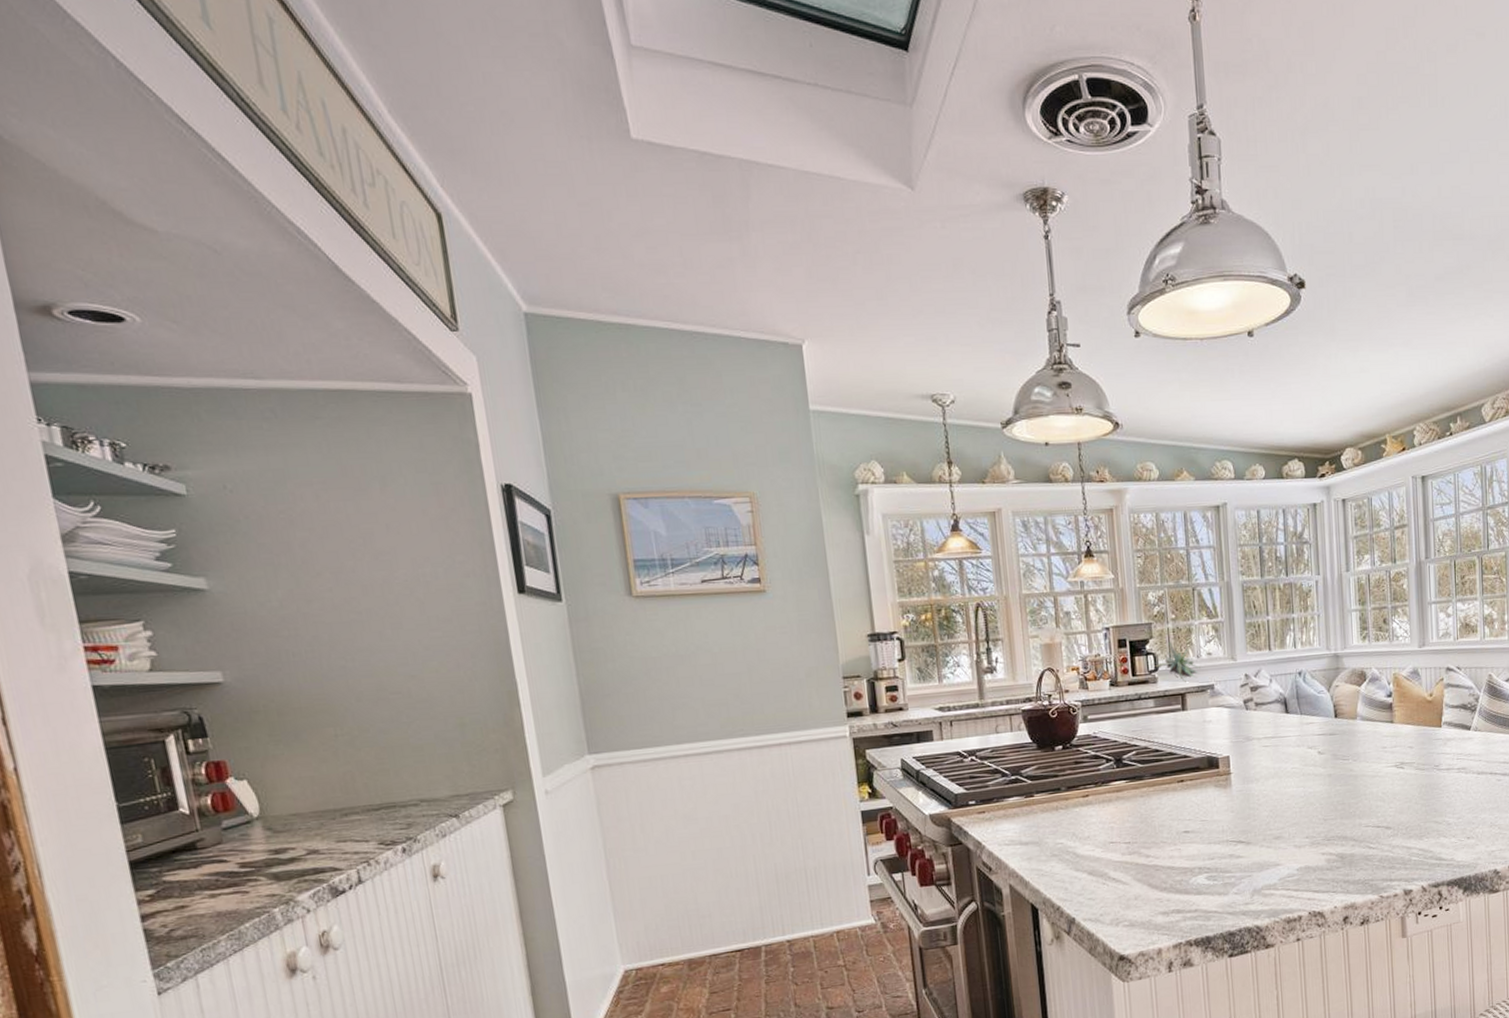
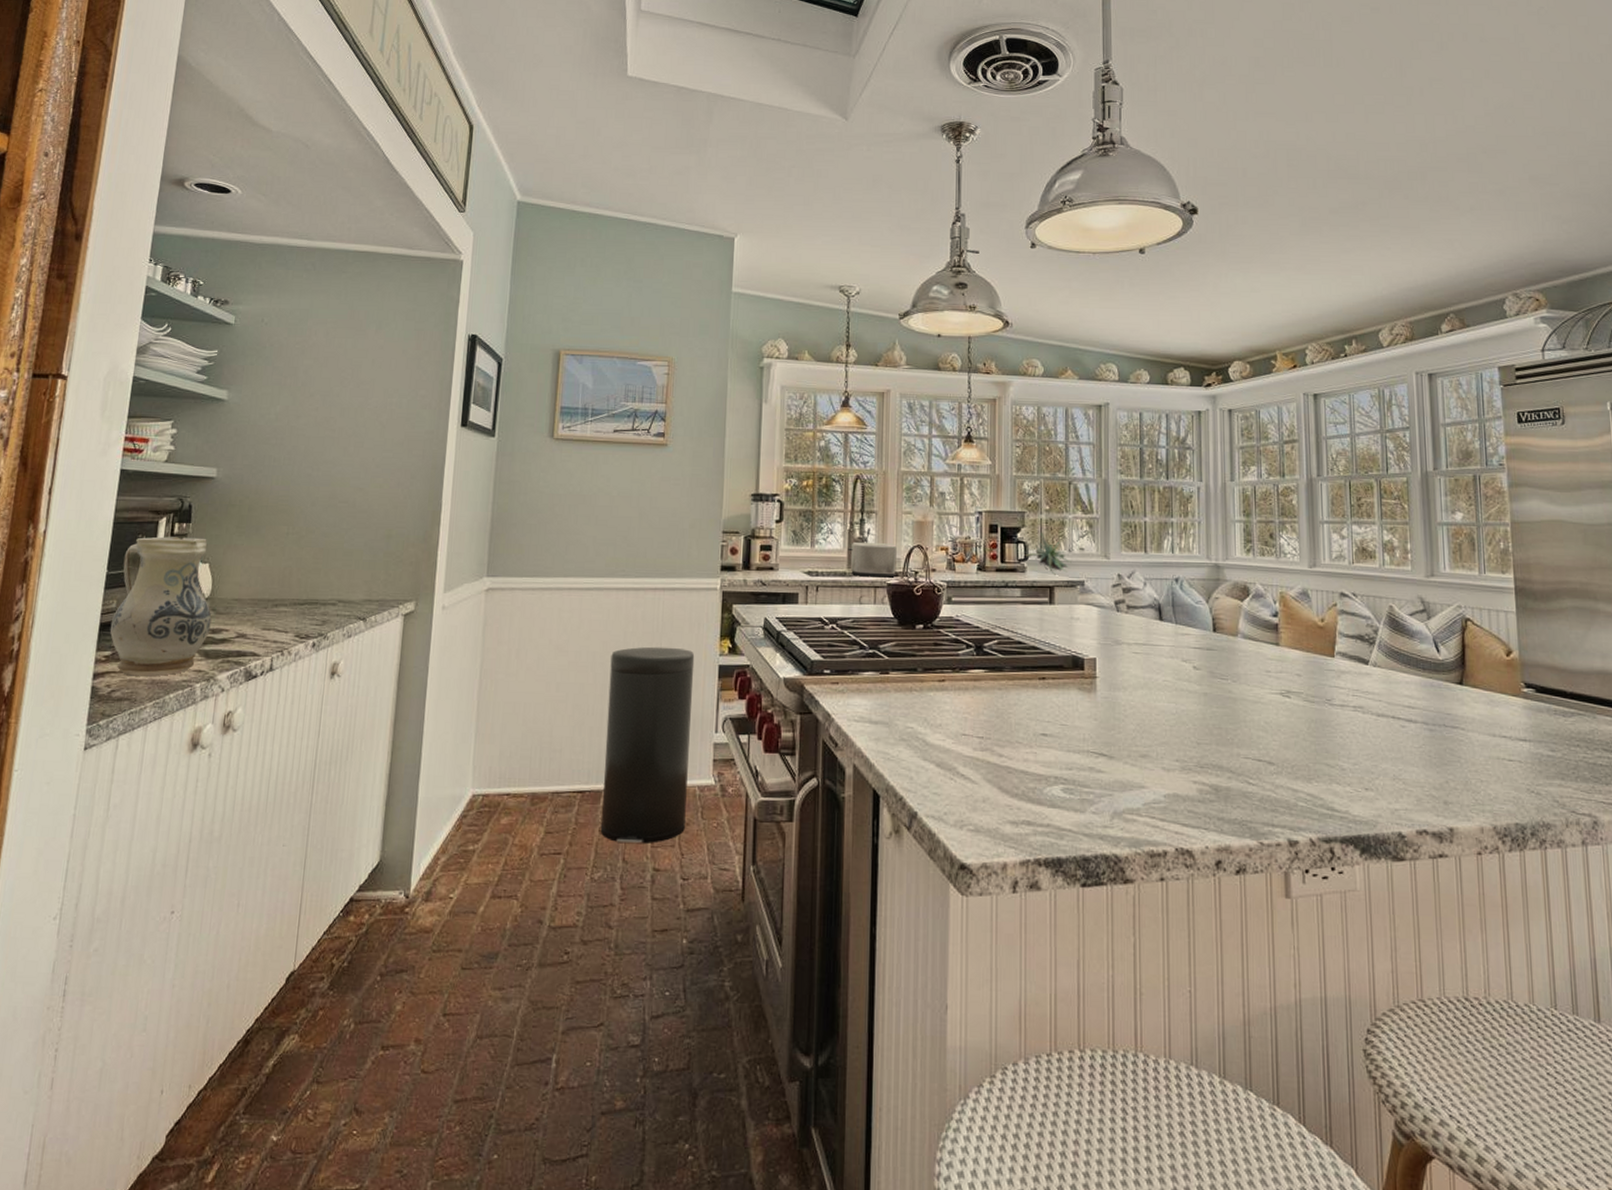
ceramic pitcher: none [133,752,272,912] -> present [110,536,212,677]
pedal bin: none [745,800,853,991] -> present [600,646,695,844]
toaster: none [977,669,1031,707] -> present [848,541,897,578]

